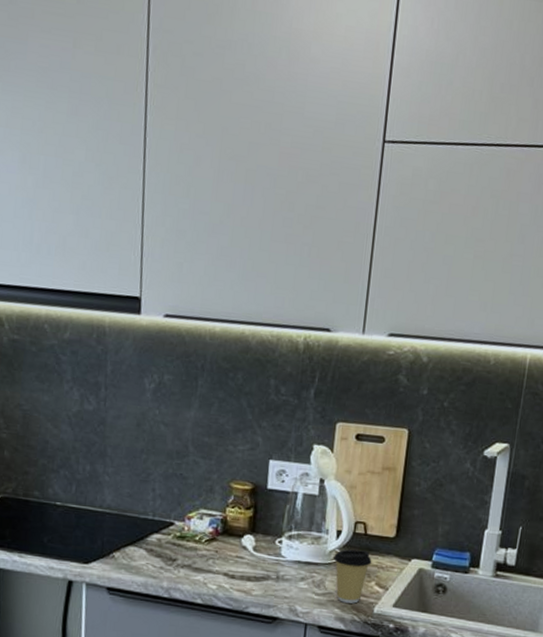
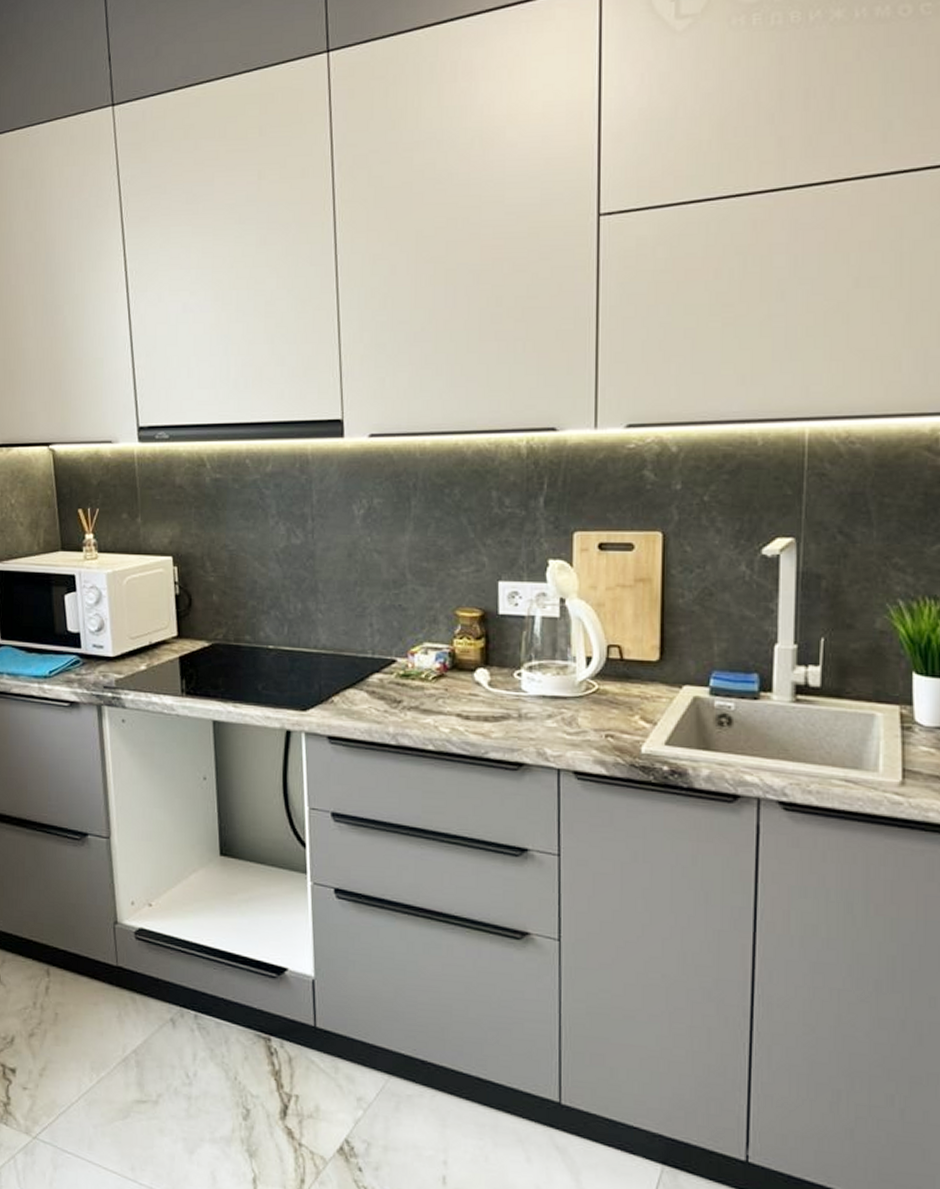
coffee cup: present [333,549,372,604] -> none [585,678,633,743]

